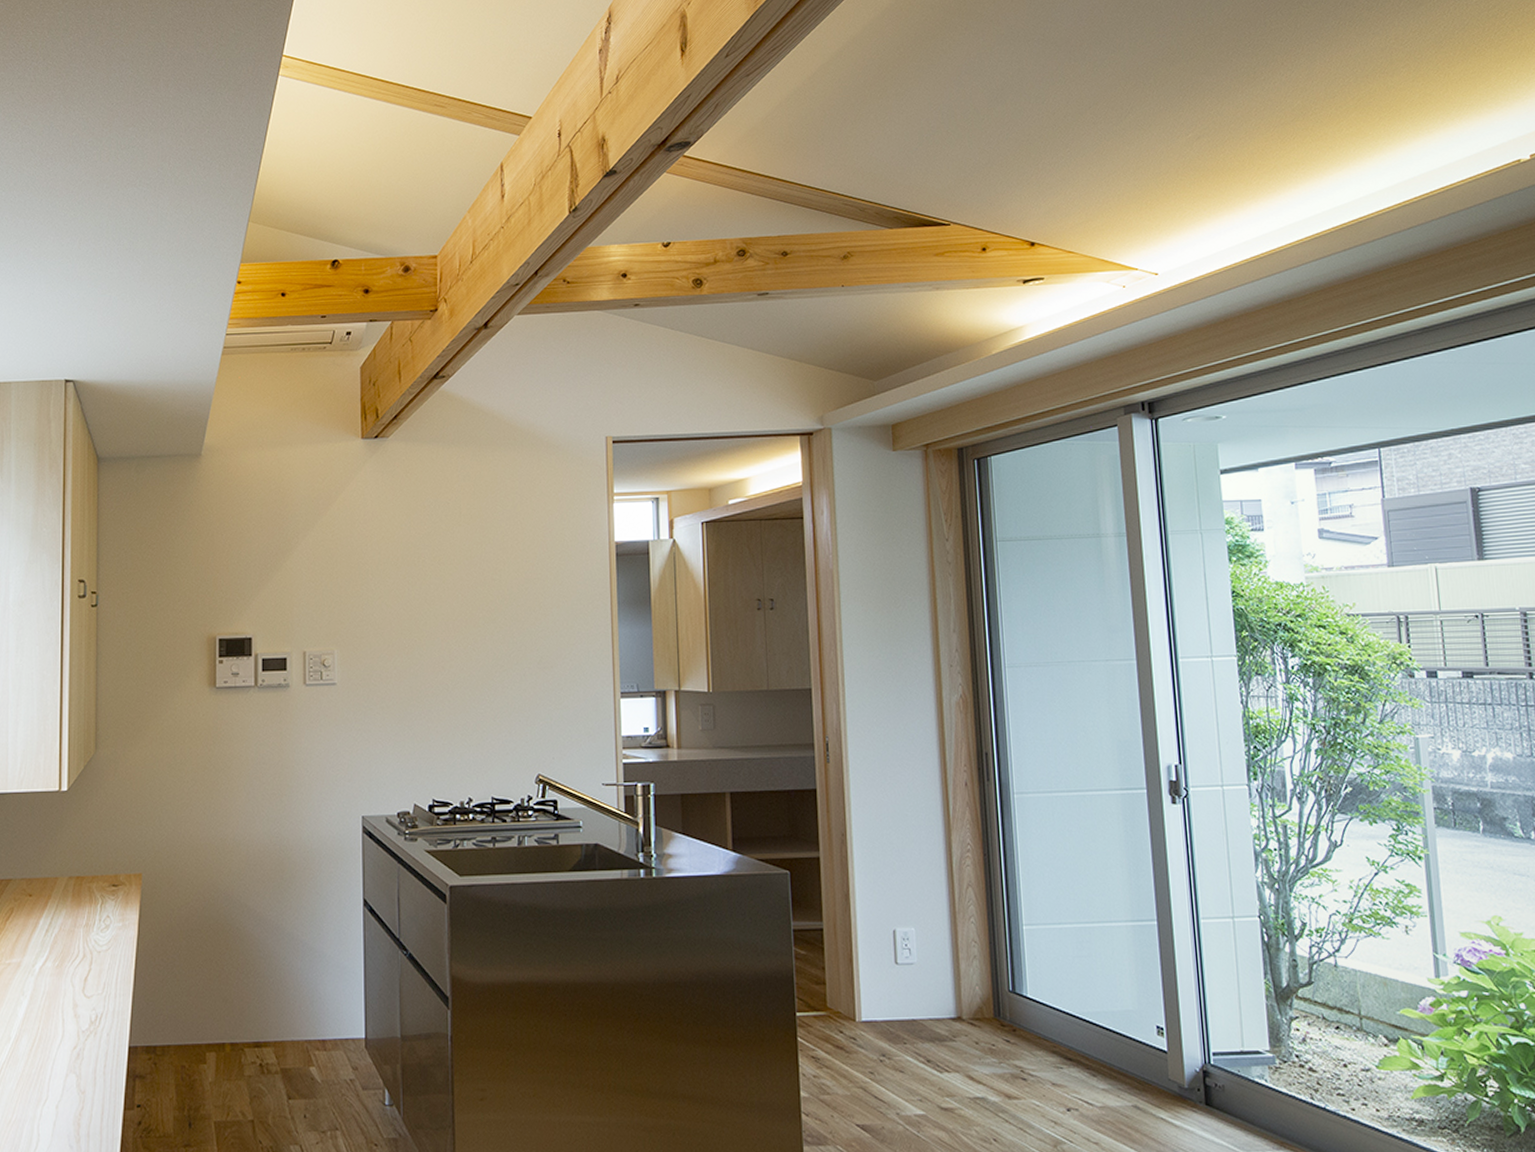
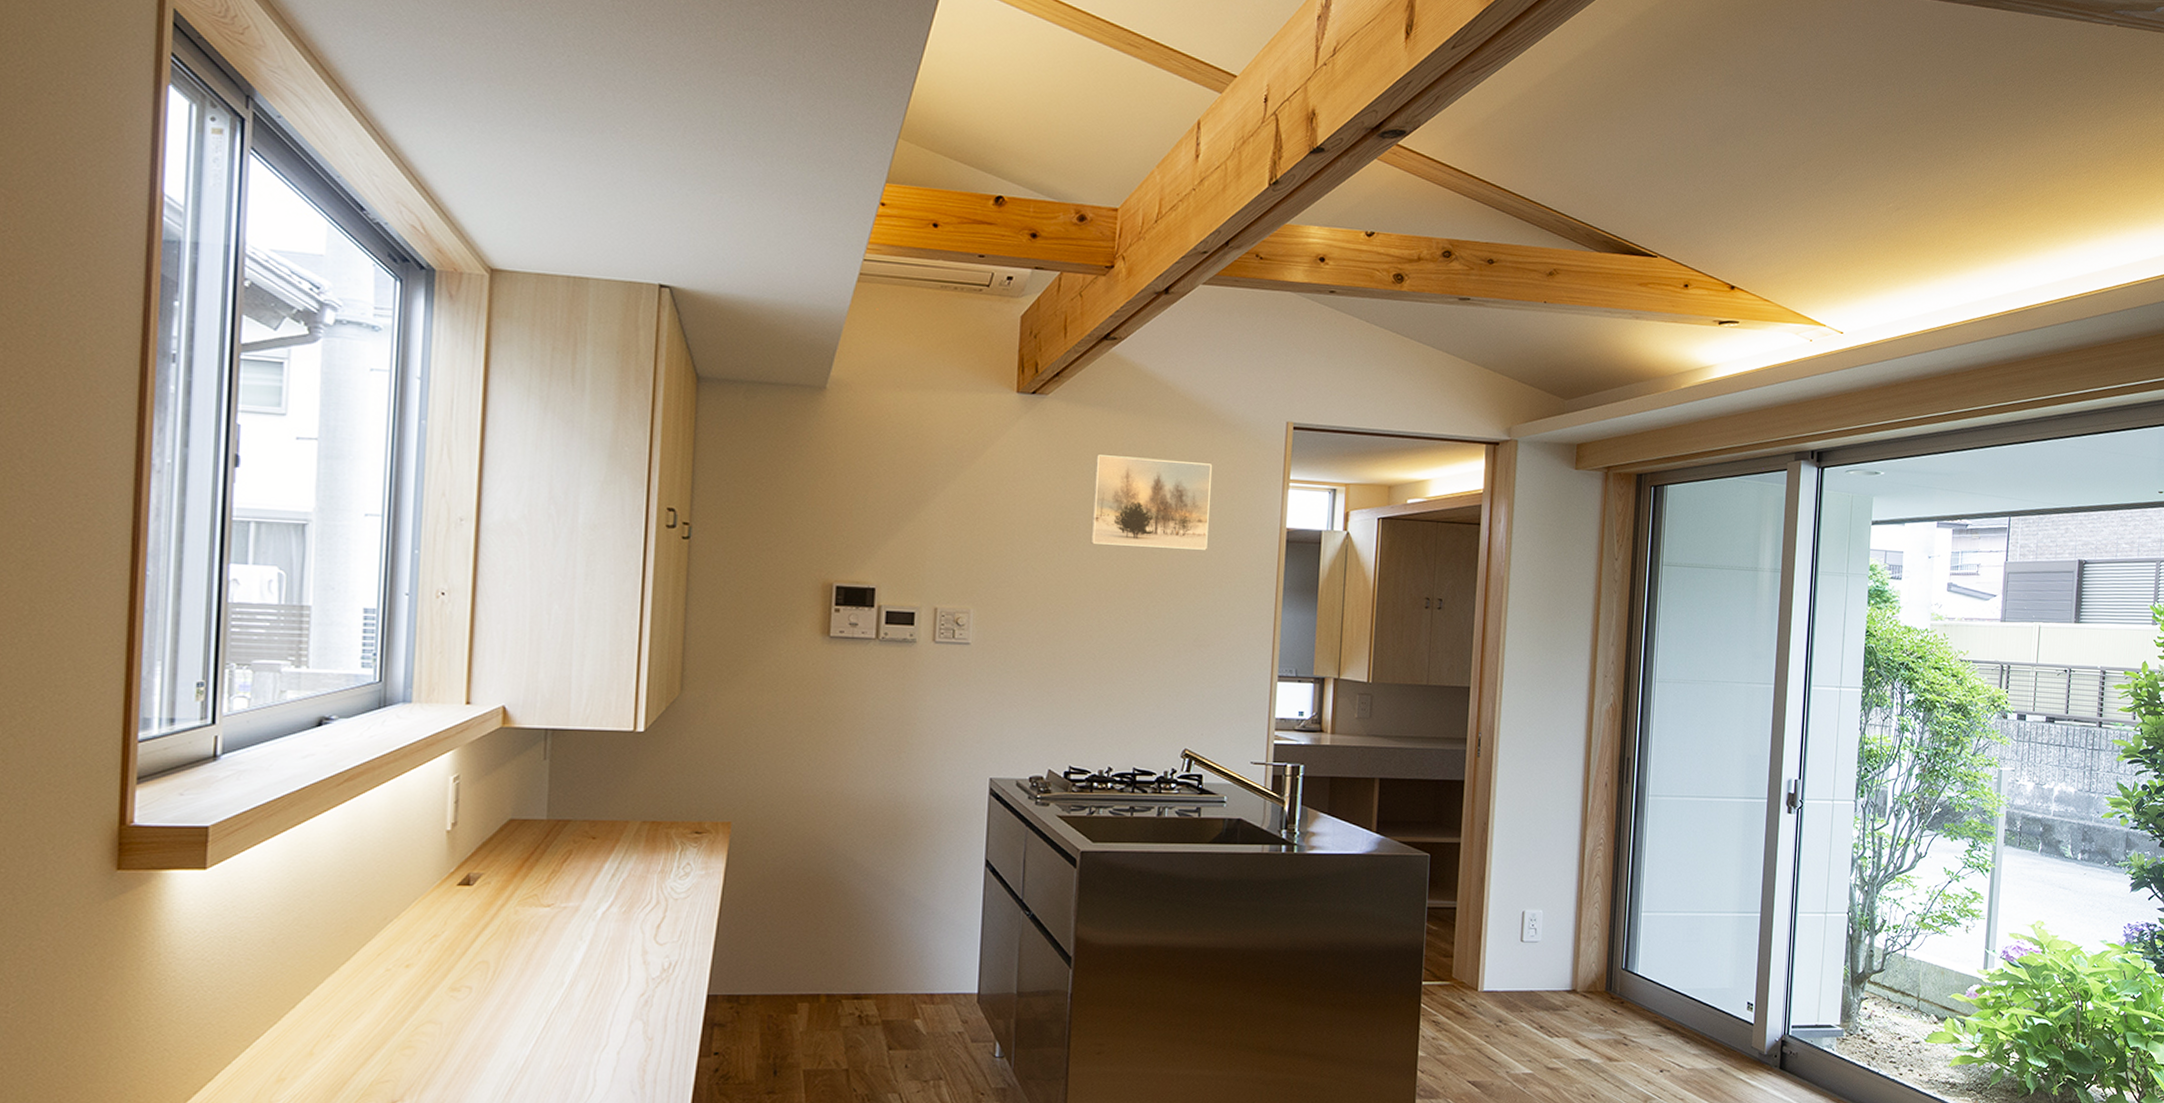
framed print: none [435,486,542,576] -> present [1090,455,1213,550]

